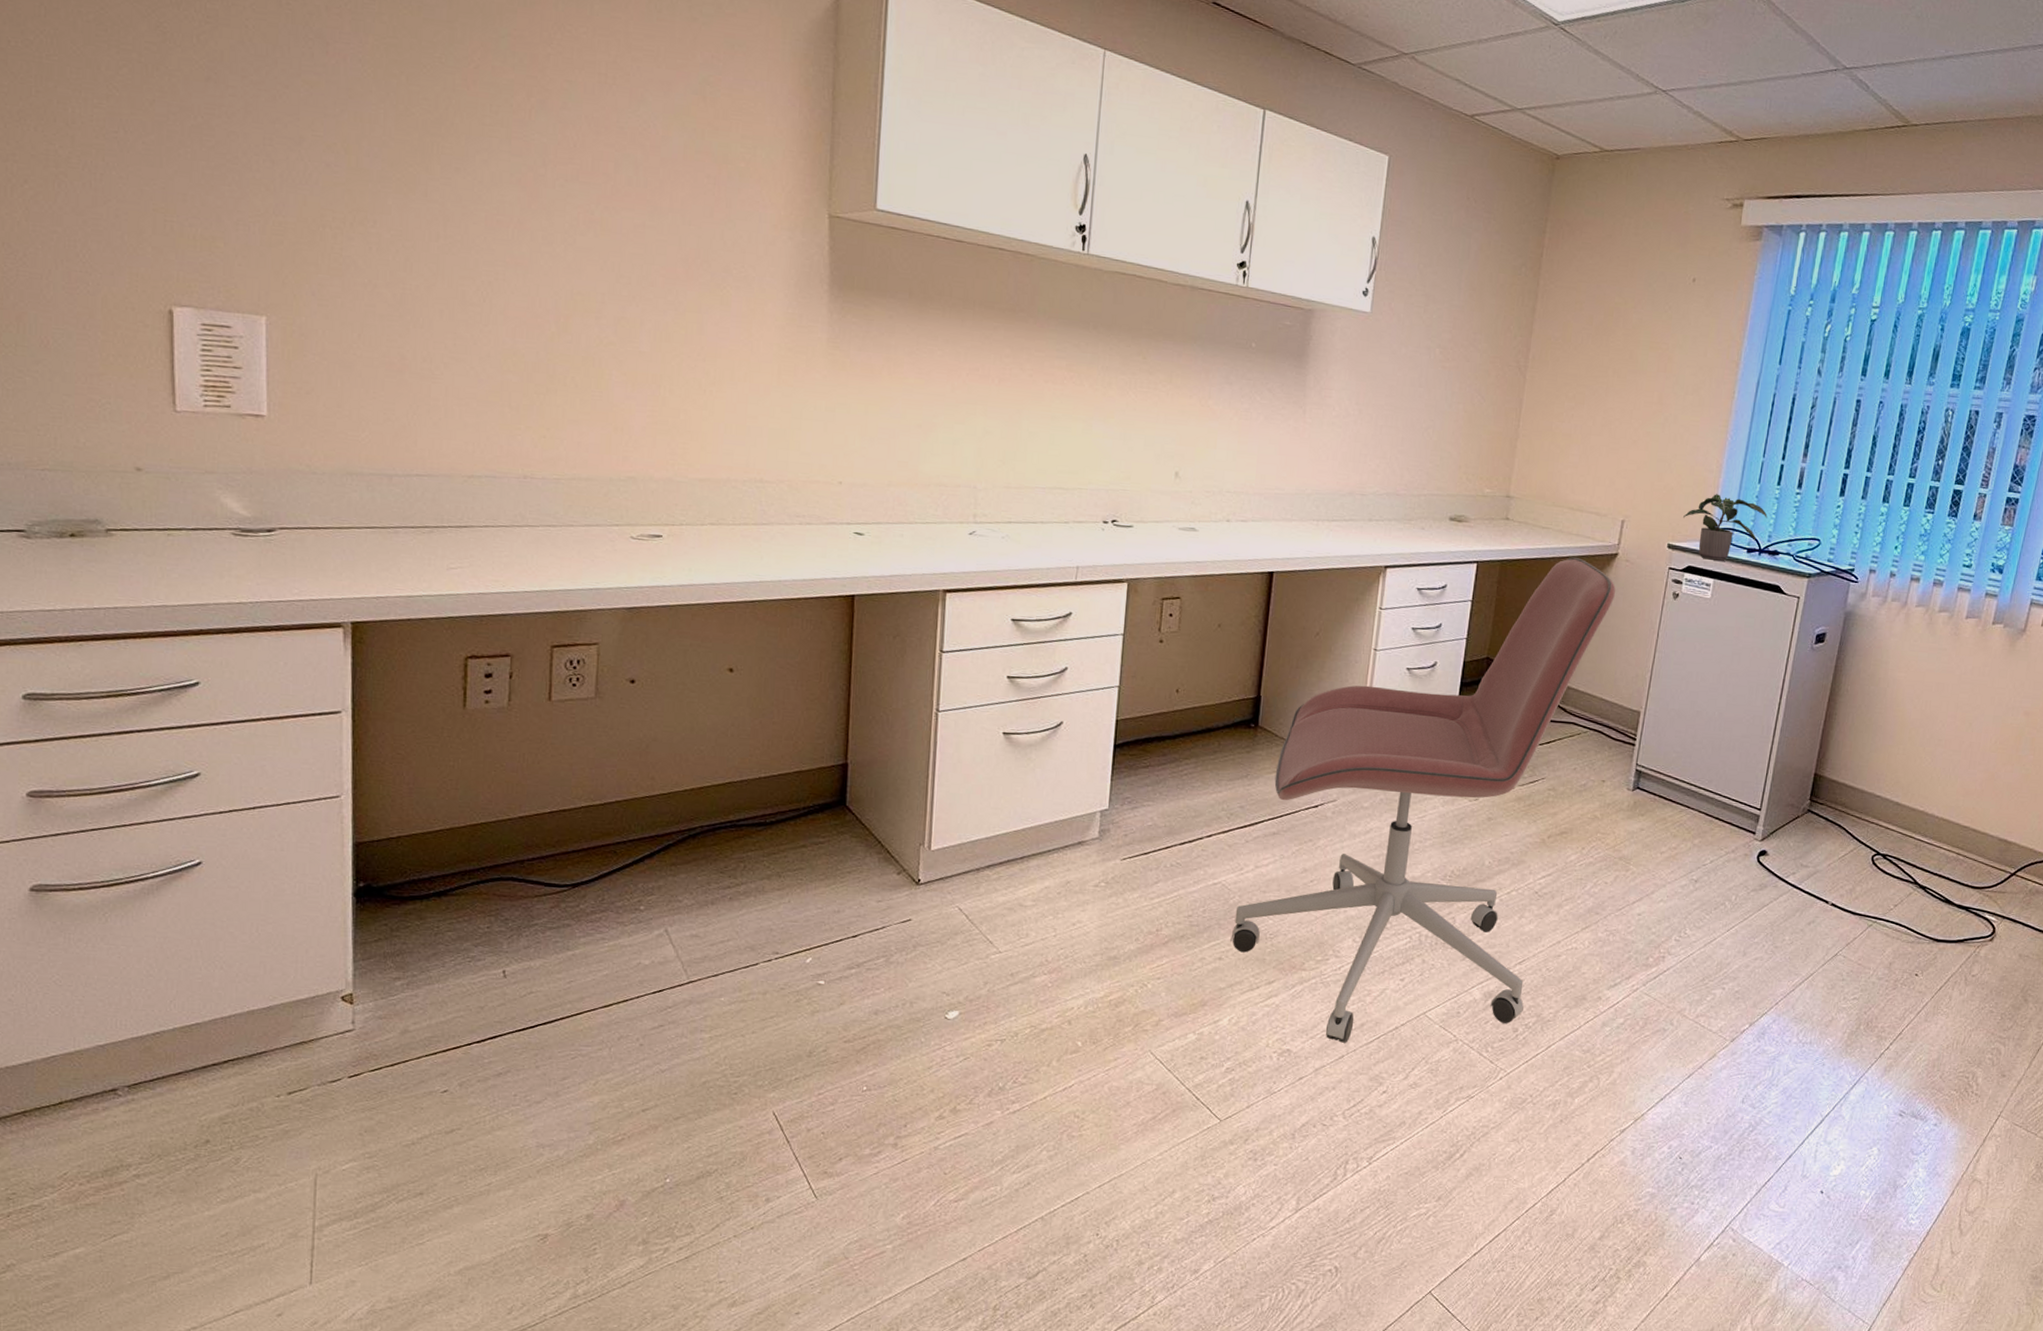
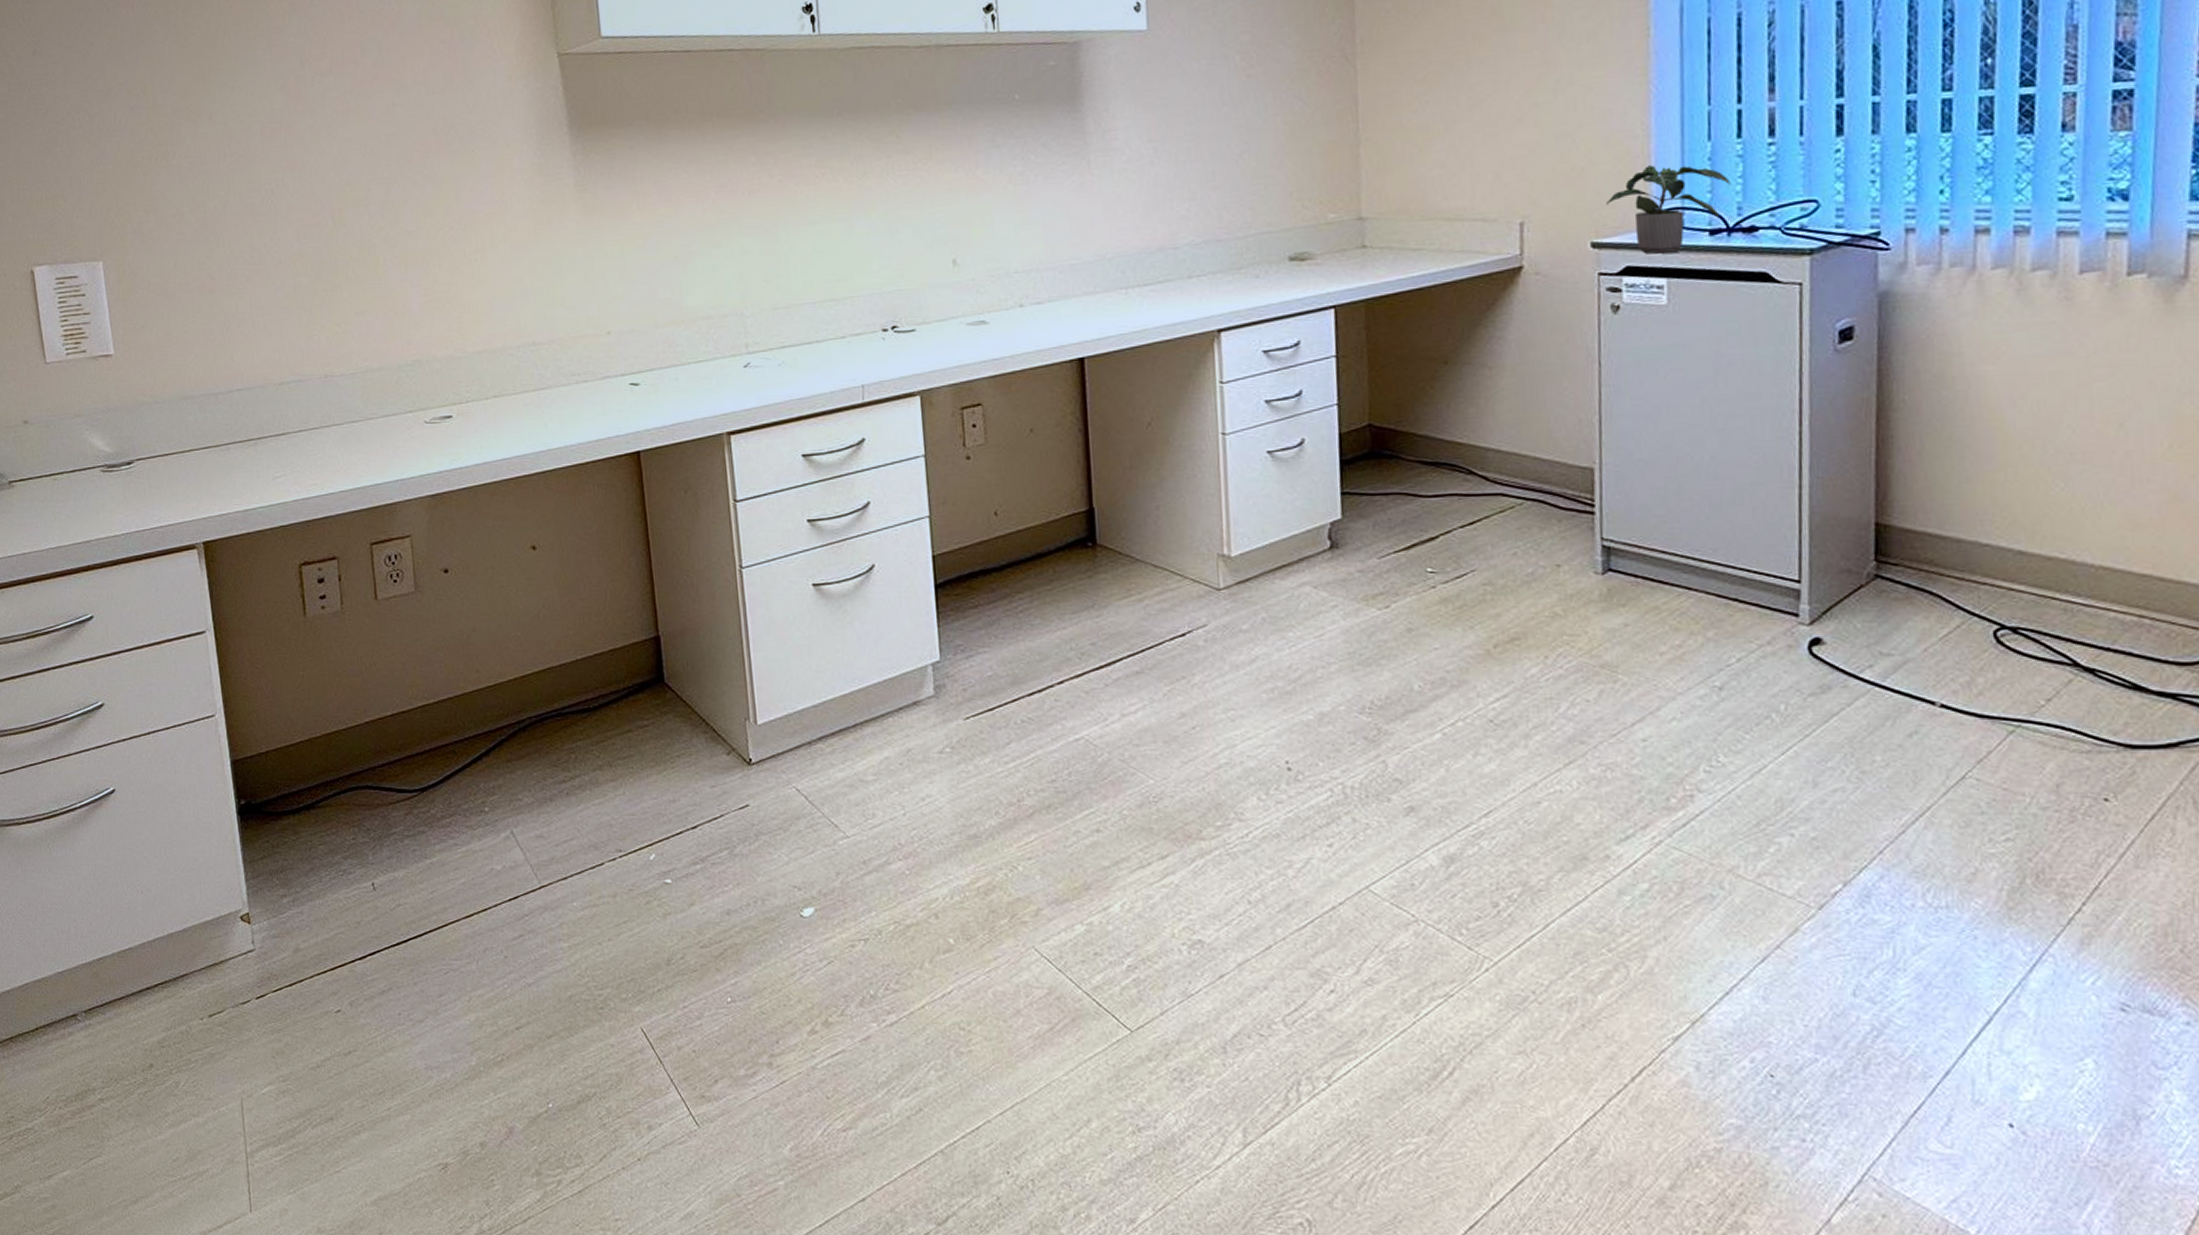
office chair: present [1230,557,1616,1043] -> none [1106,280,1529,930]

